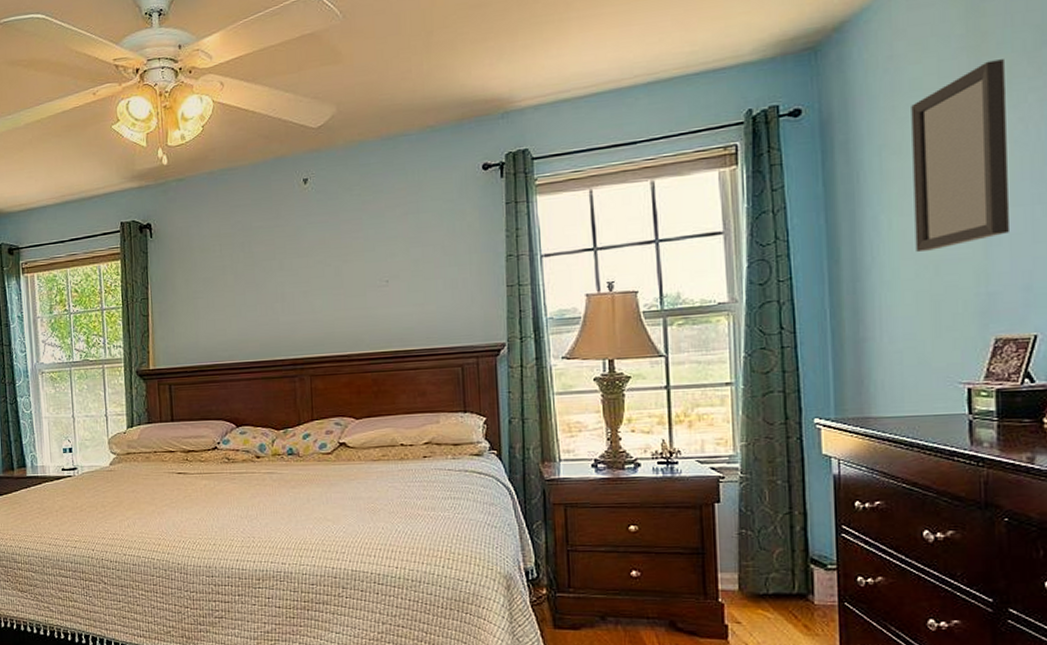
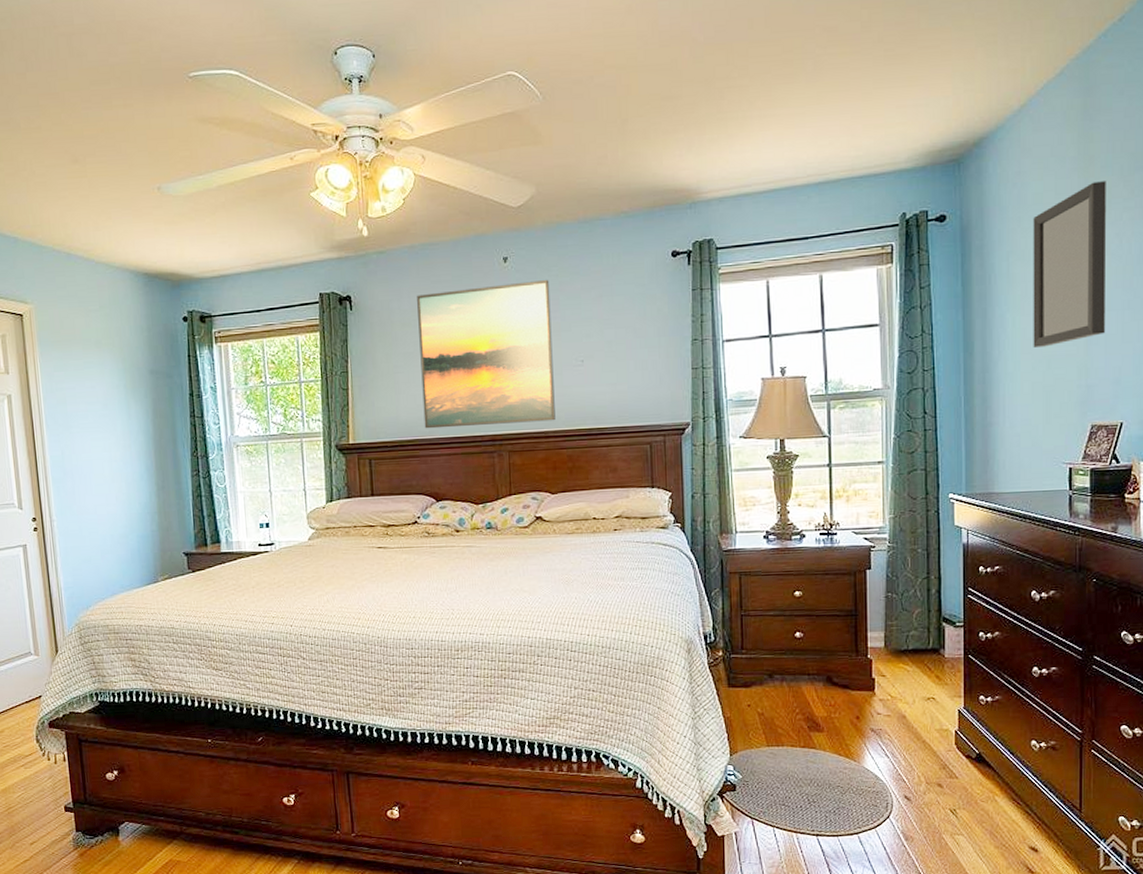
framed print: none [216,199,359,354] -> present [417,279,556,429]

